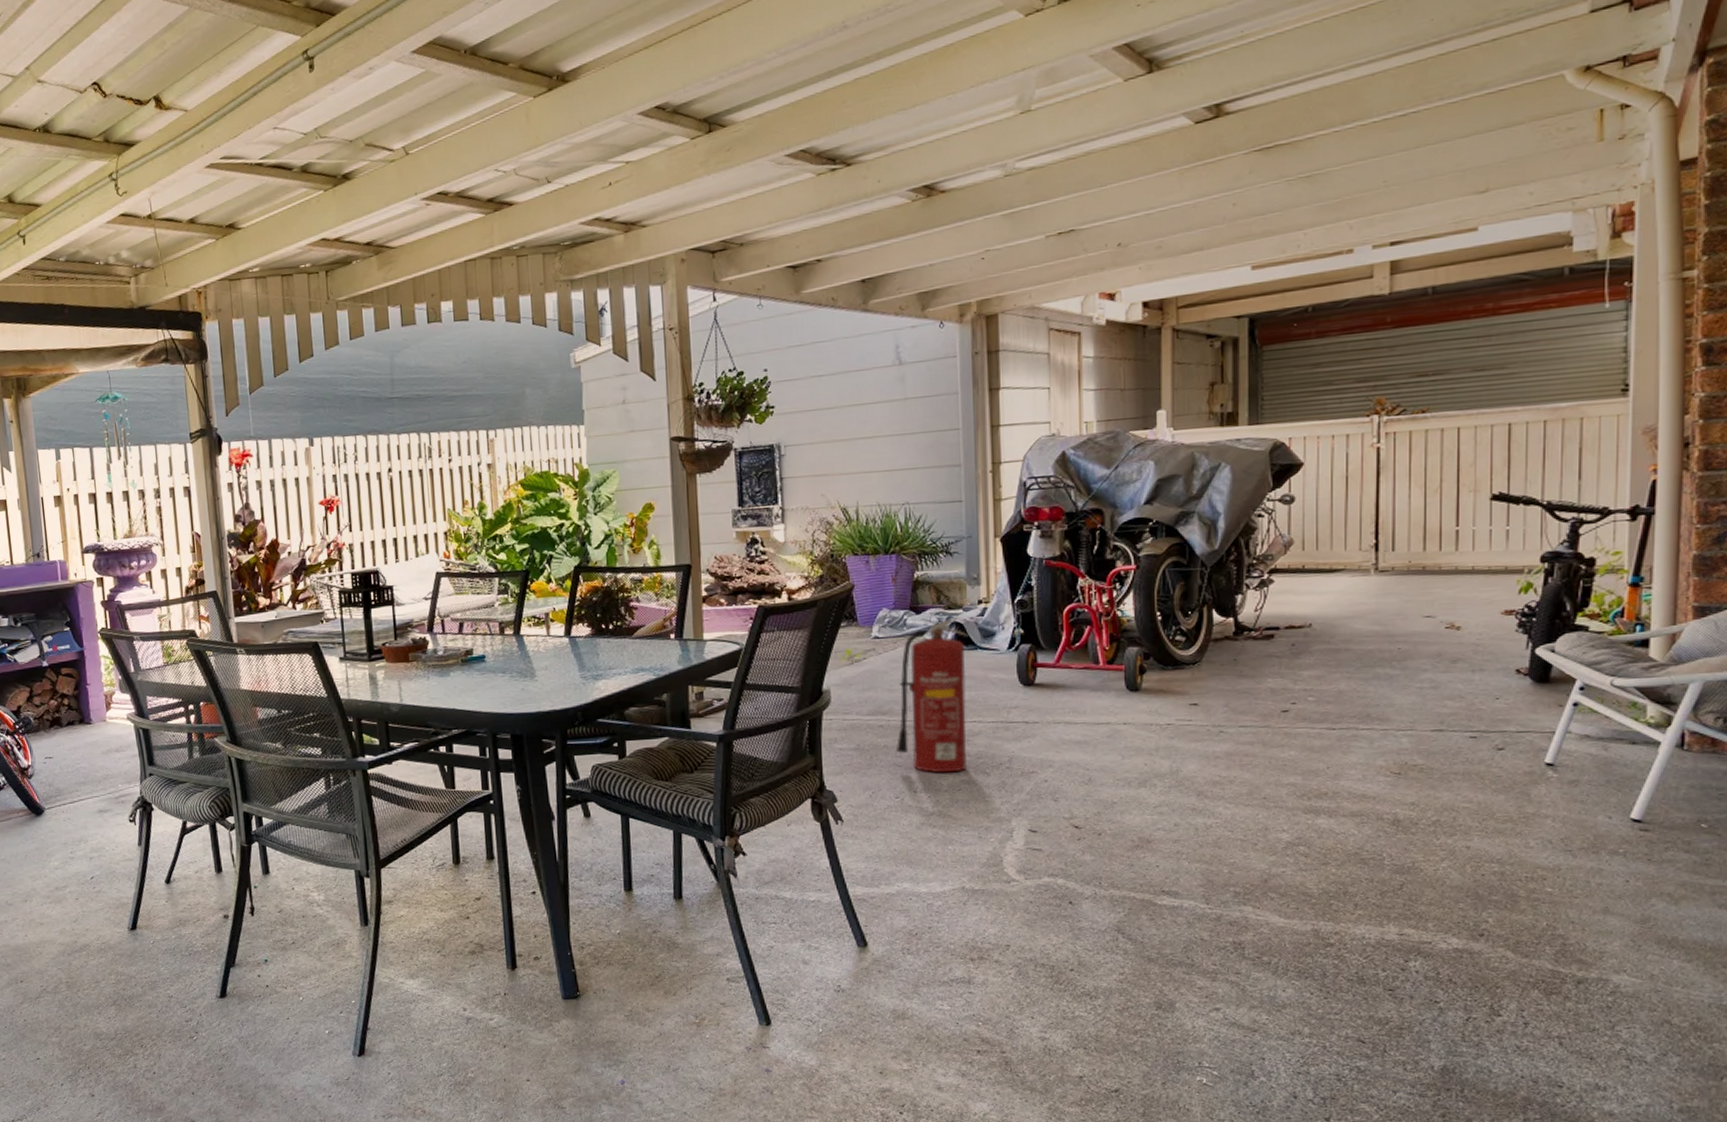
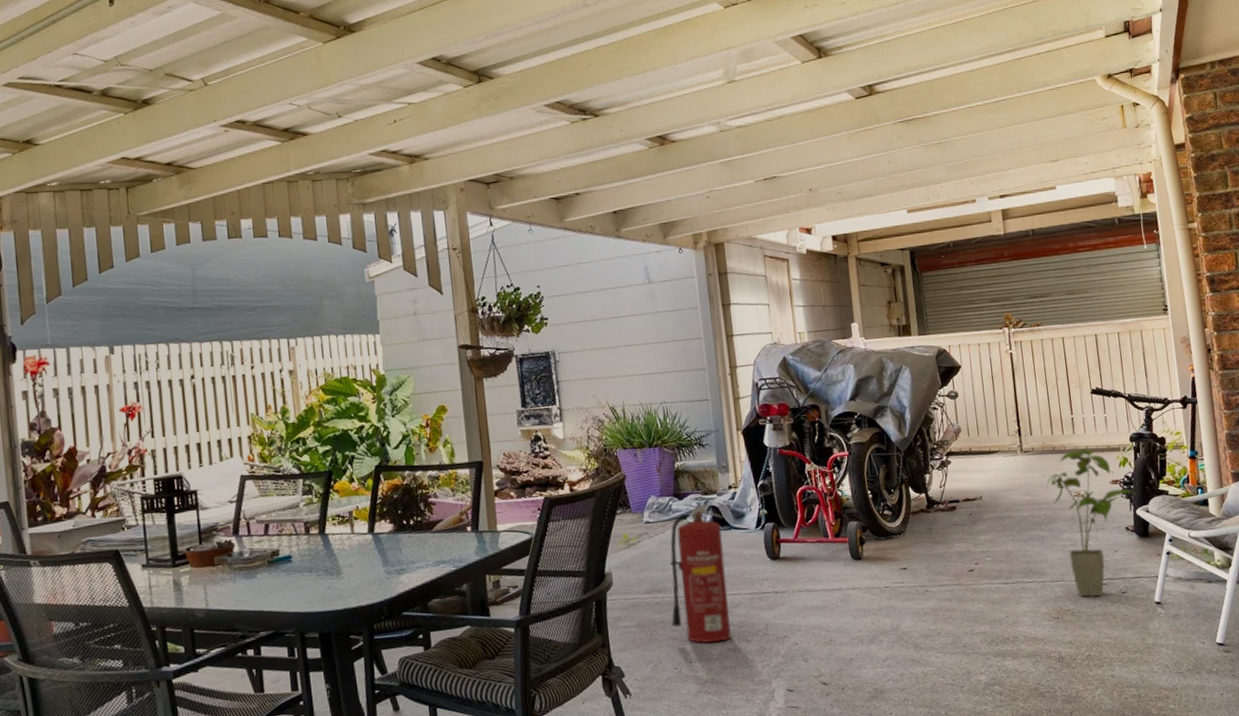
house plant: none [1407,569,1539,752] -> present [1047,448,1137,597]

